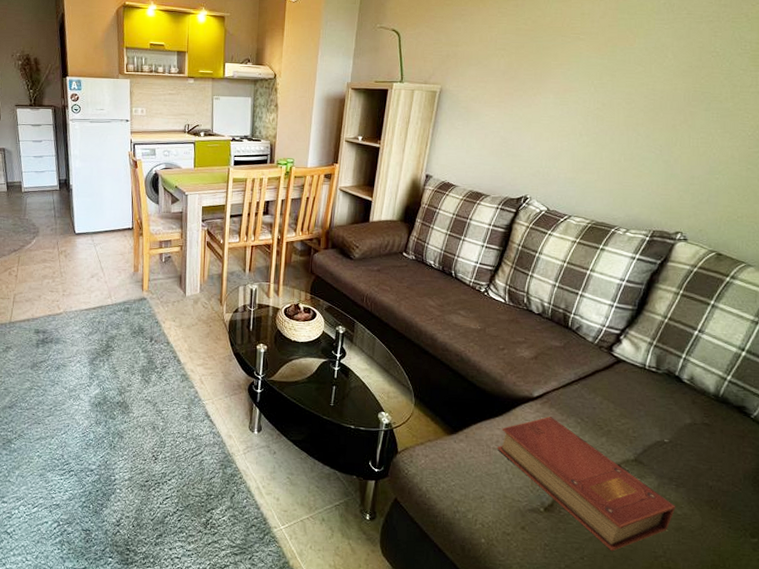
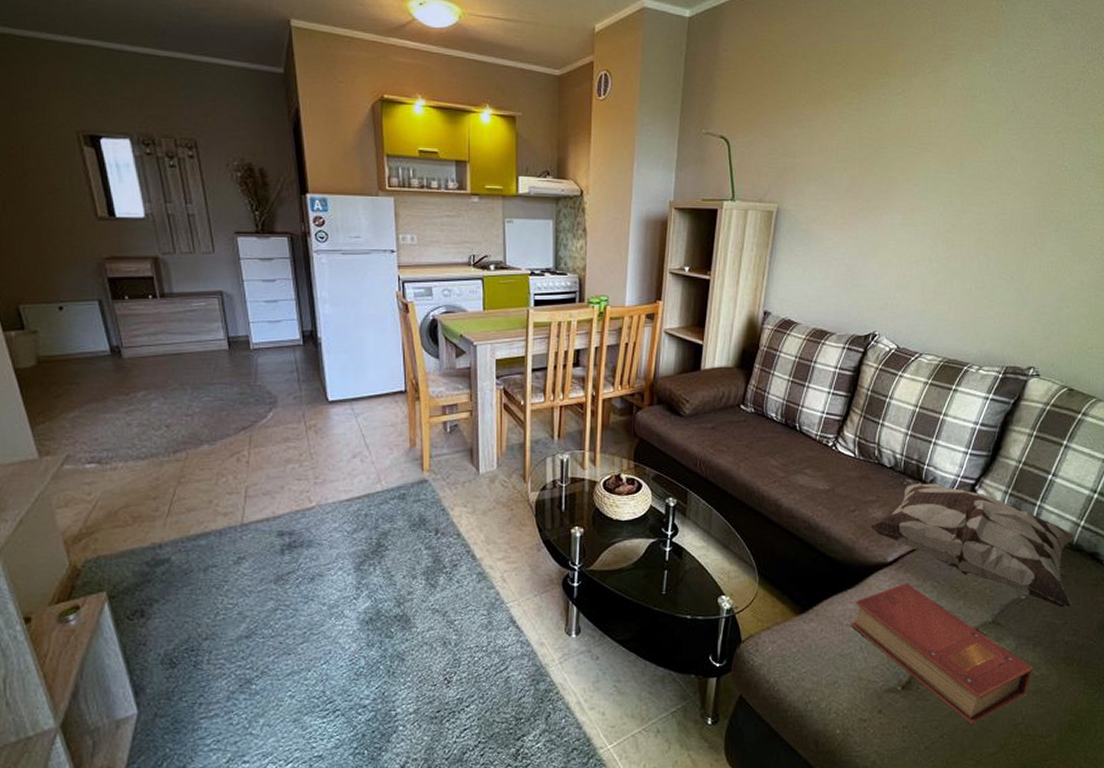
decorative pillow: none [517,323,723,455] -> present [869,477,1076,608]

